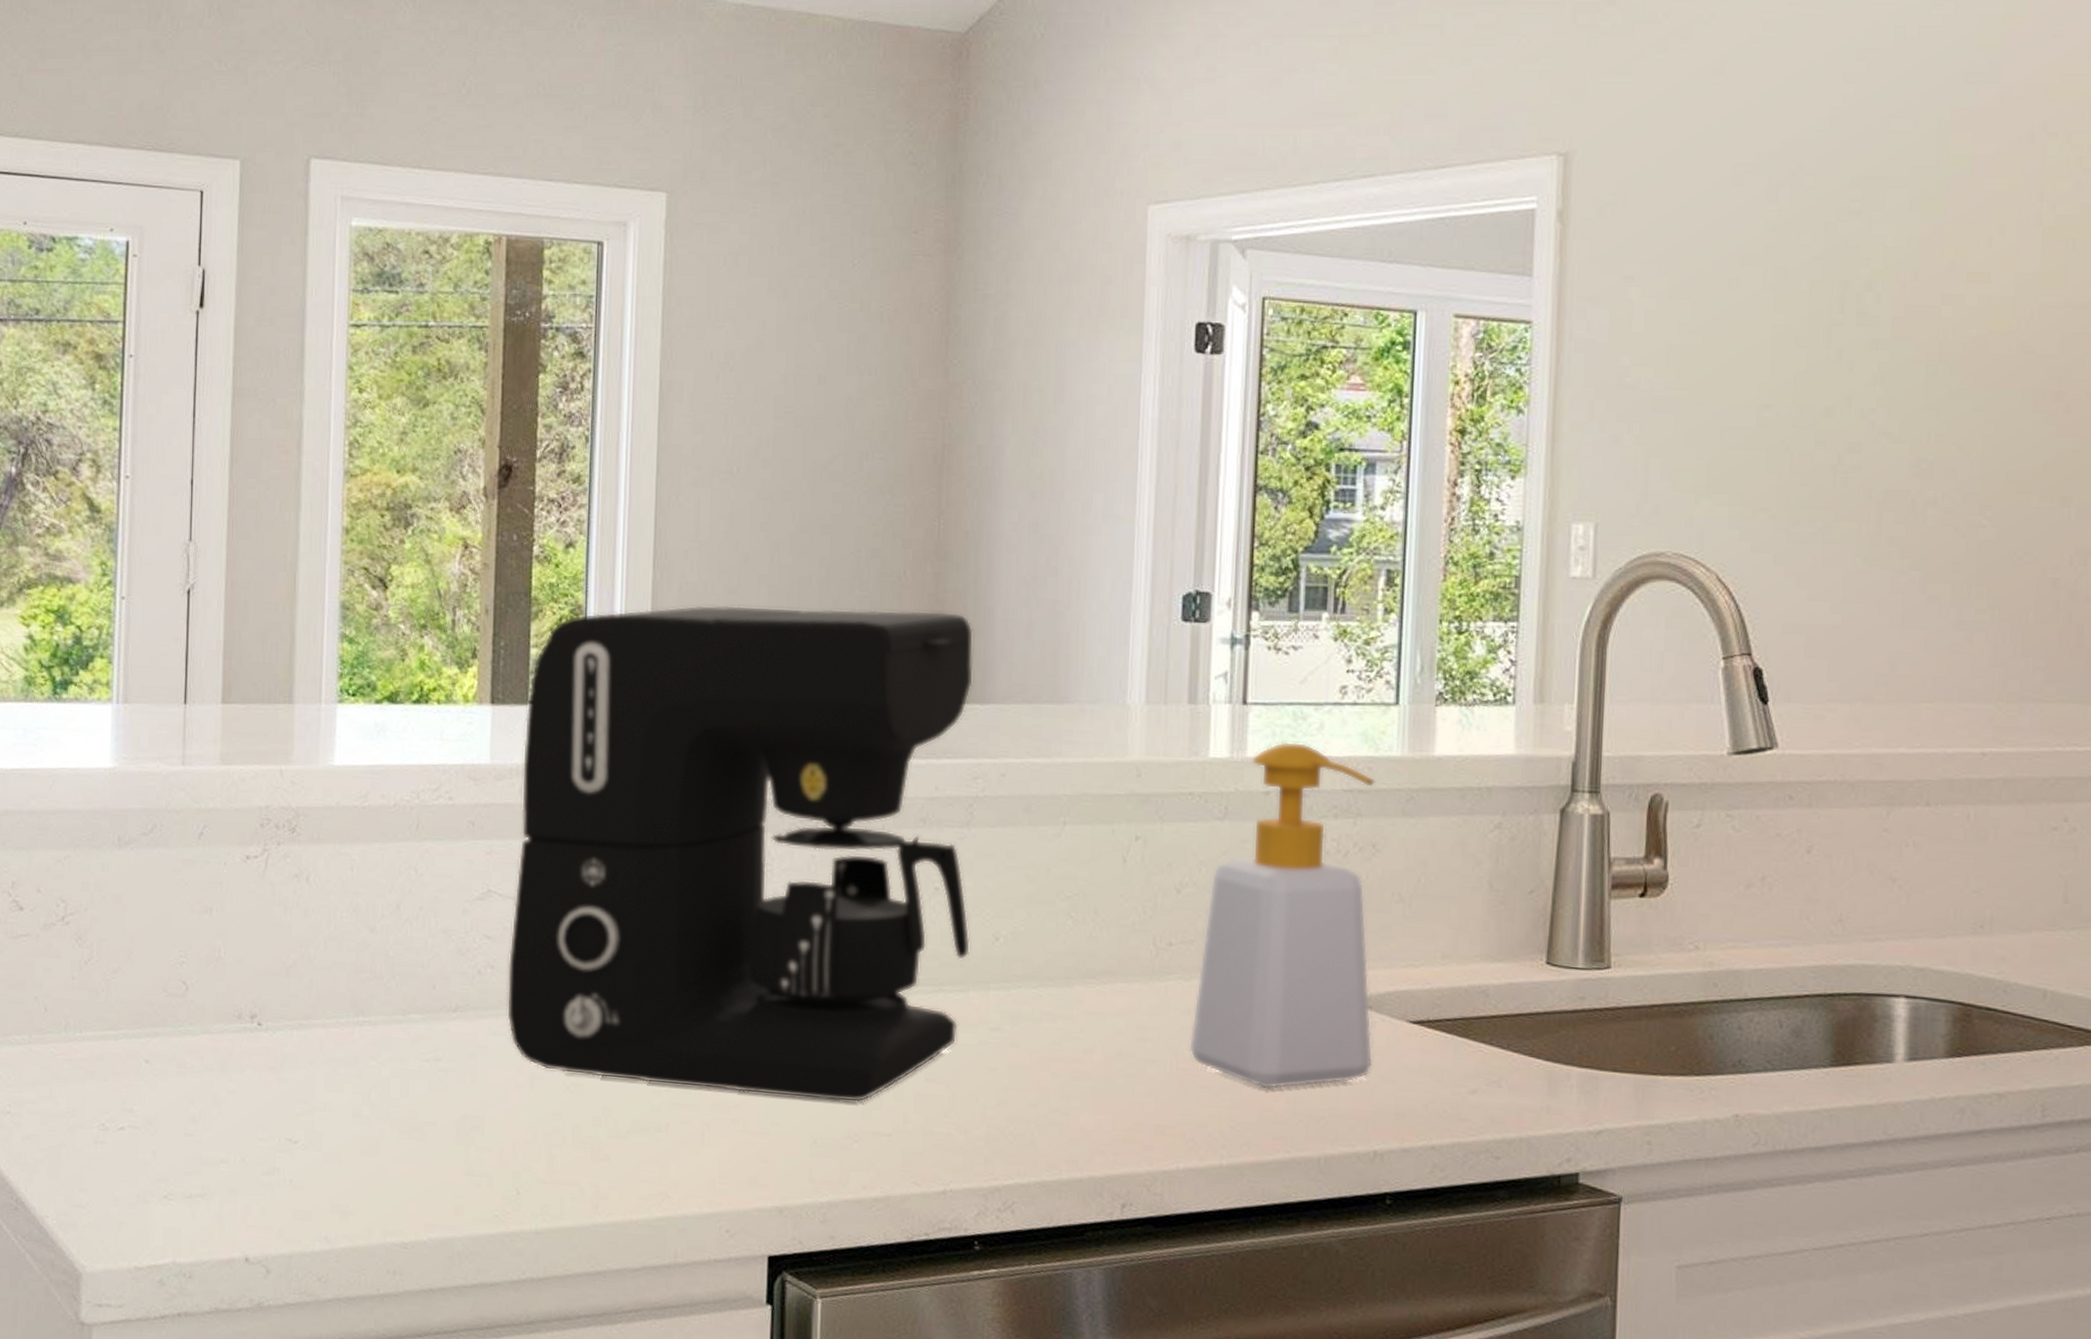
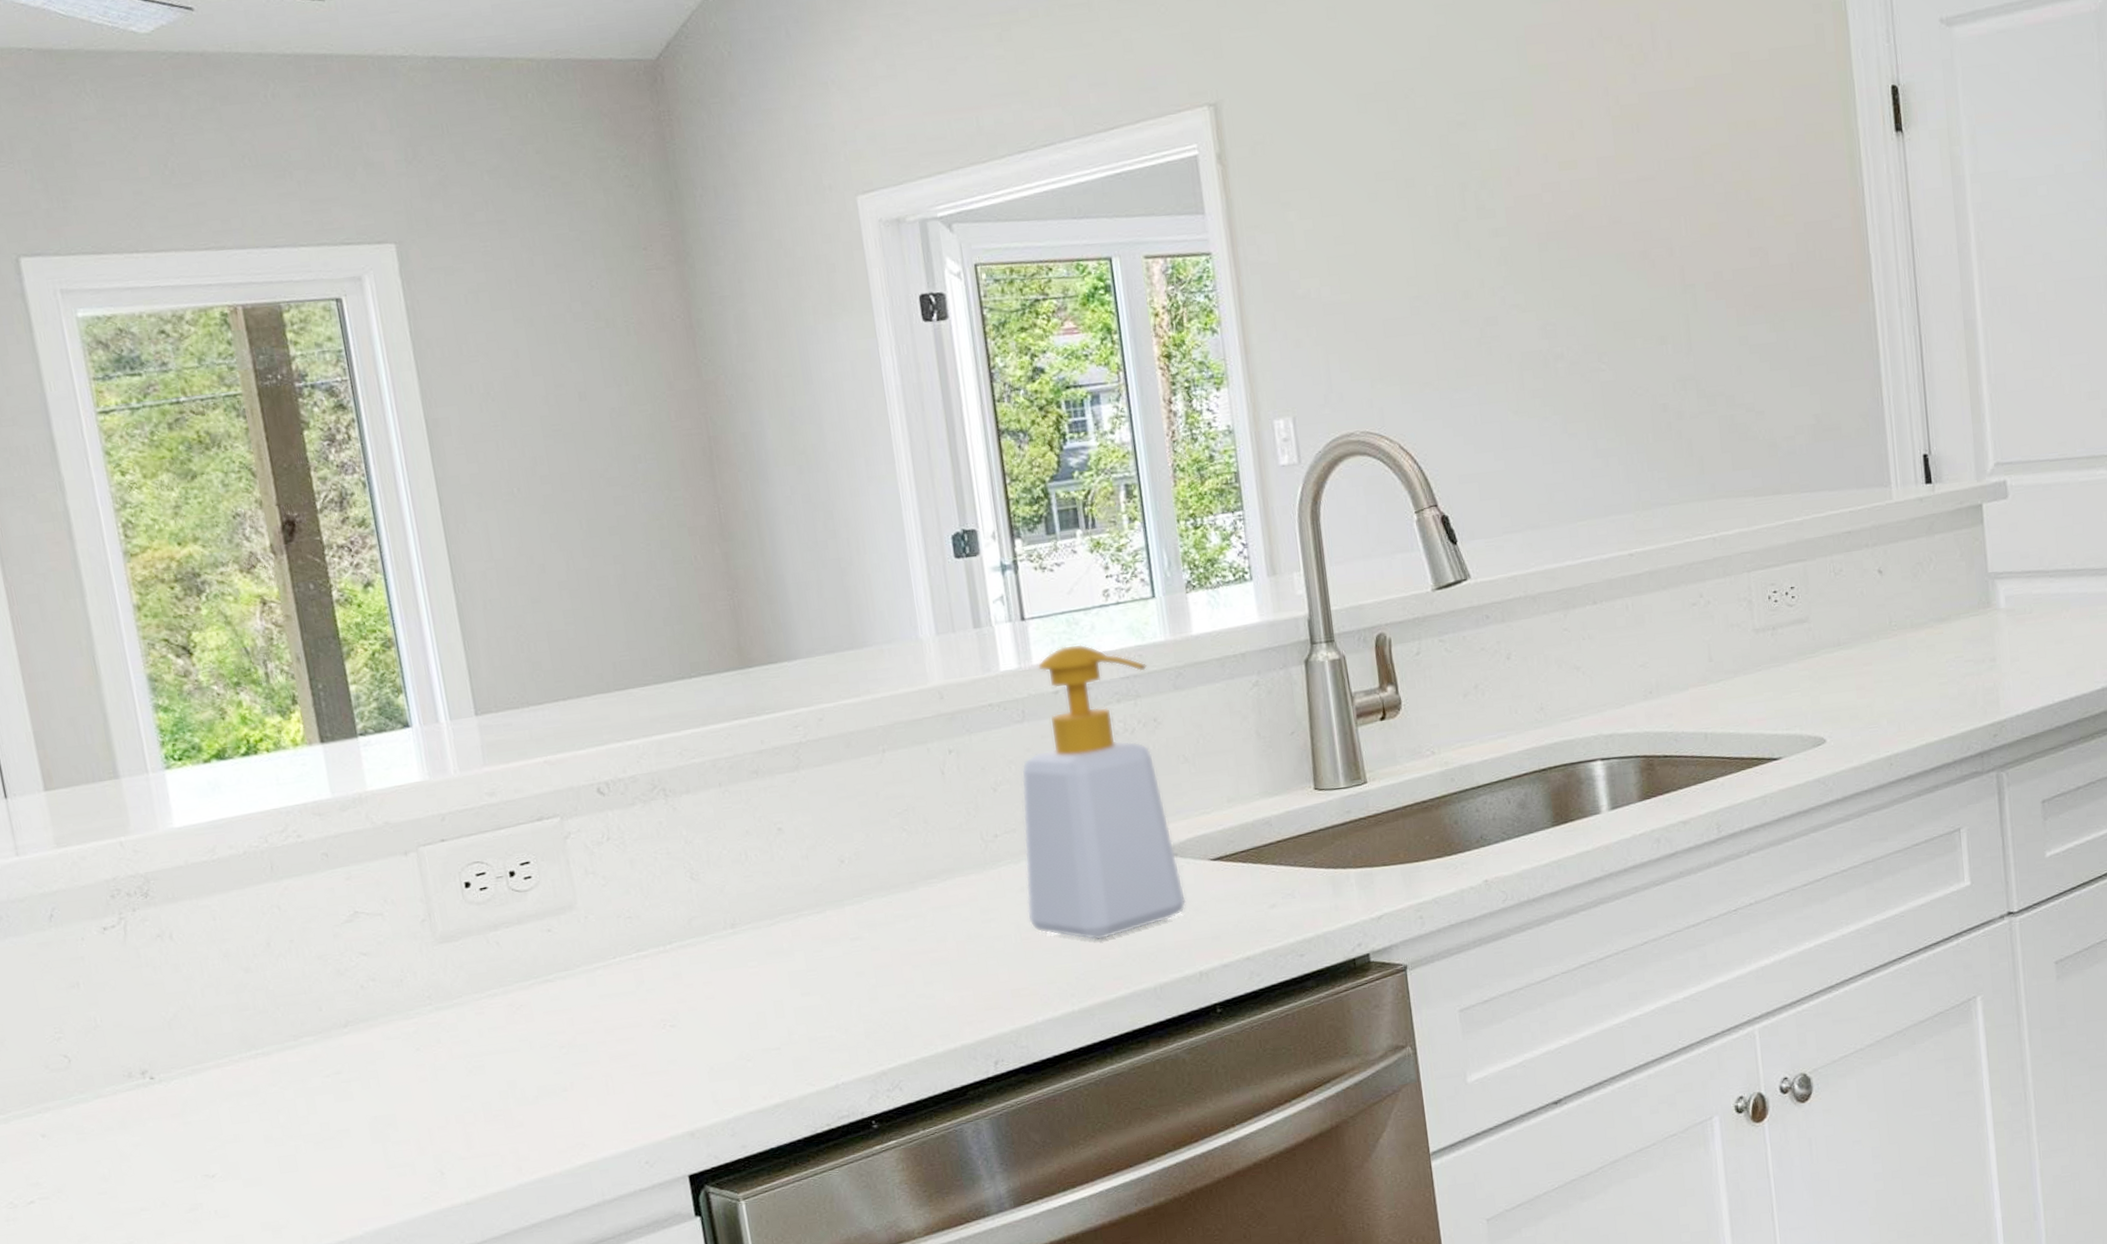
coffee maker: present [506,605,974,1103] -> none [355,585,823,1060]

